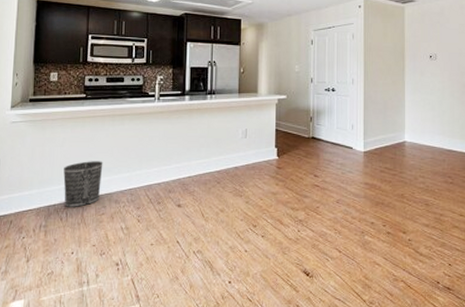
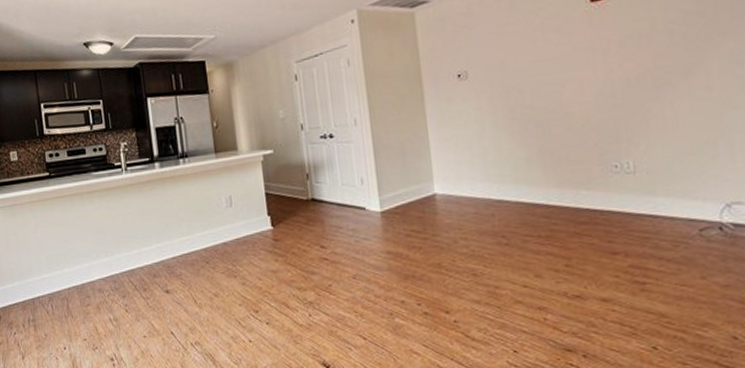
wastebasket: present [63,161,103,208] -> none [41,246,82,300]

